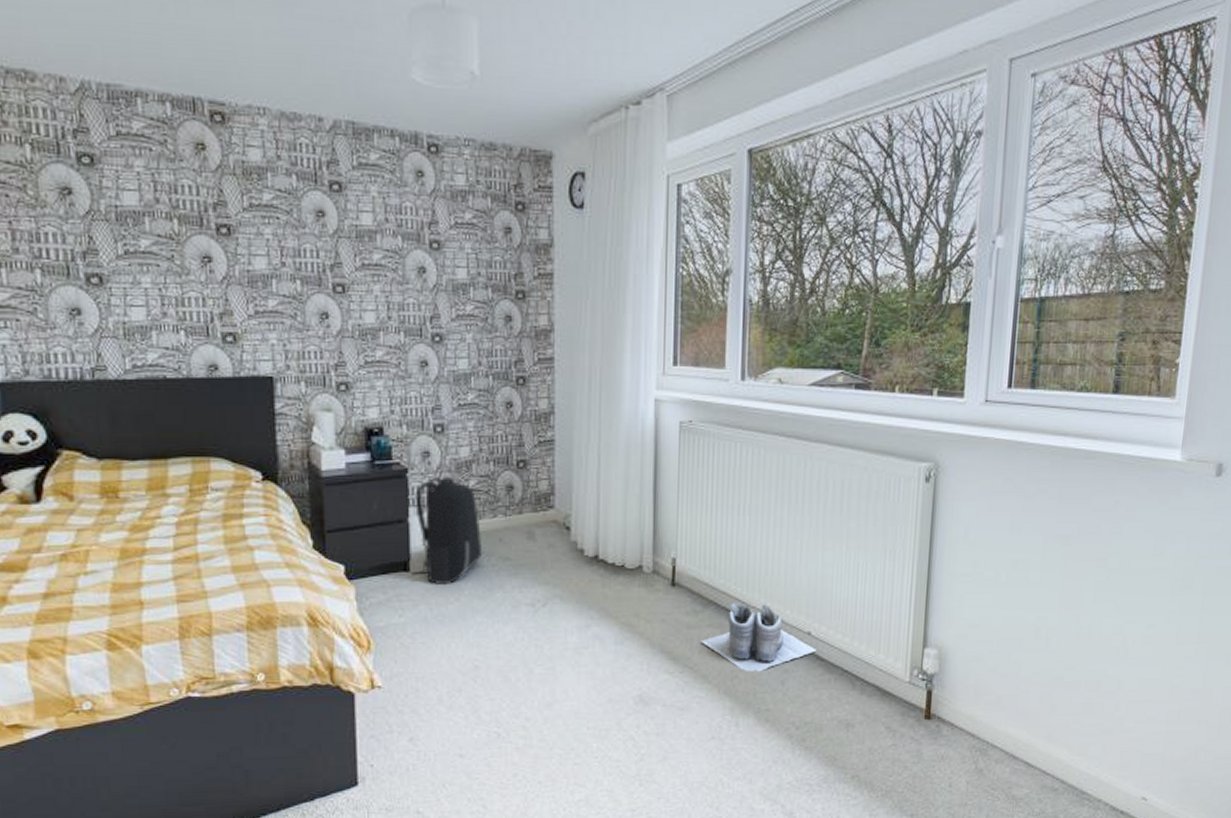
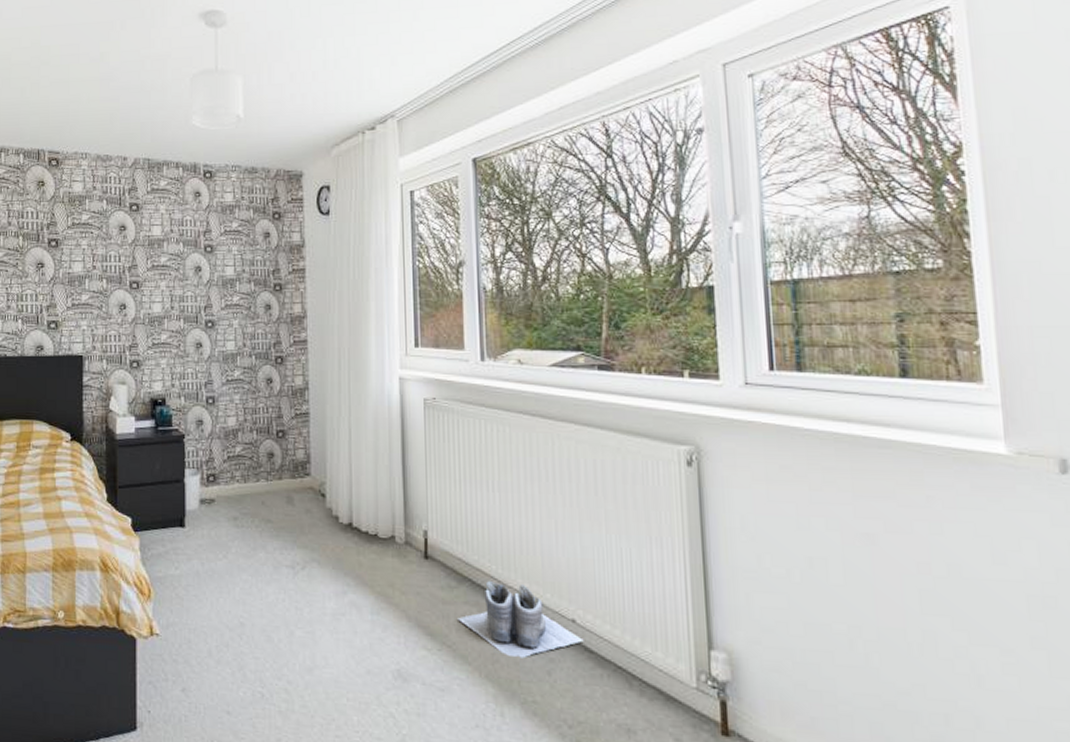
backpack: present [410,476,483,584] -> none [185,442,248,541]

